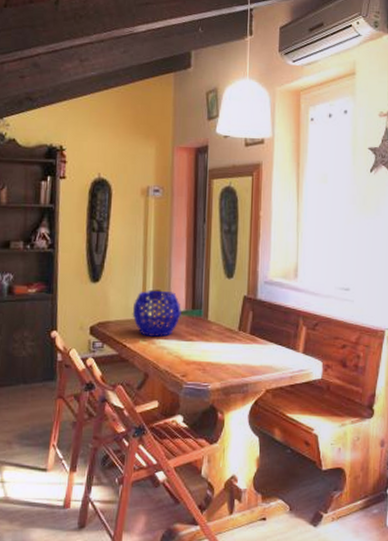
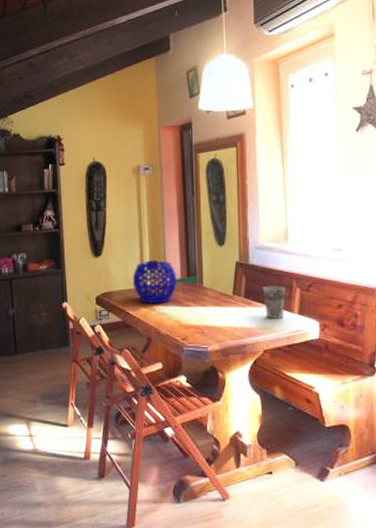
cup: none [269,322,292,357] -> present [262,285,286,319]

